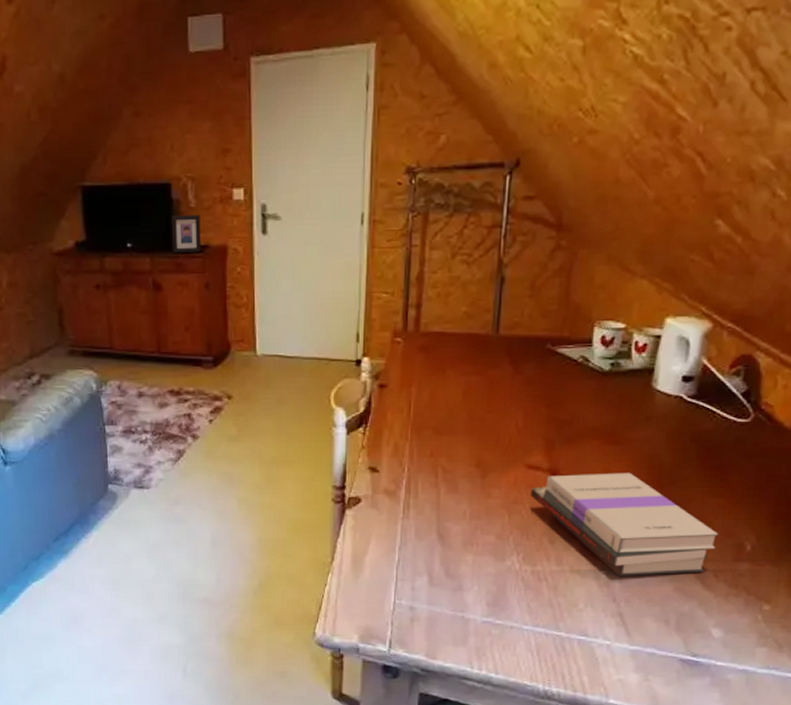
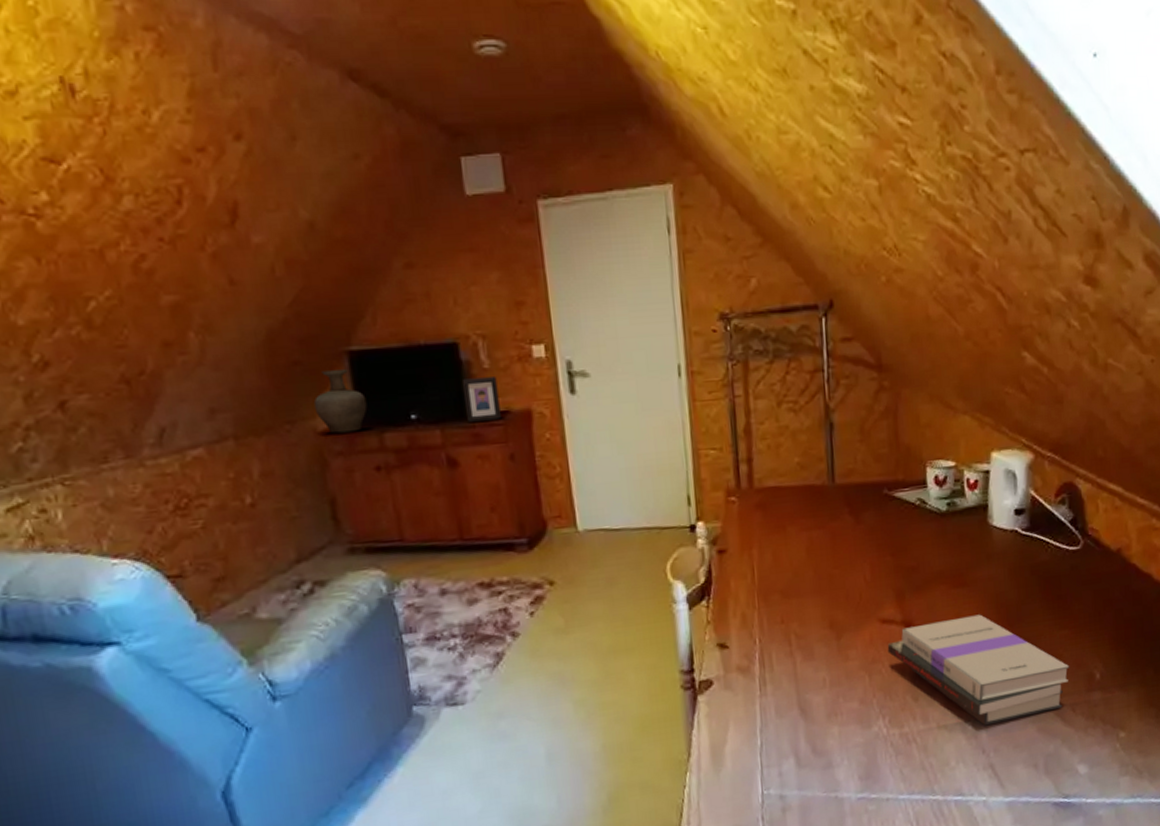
vase: none [51,202,93,255] -> present [313,369,368,434]

